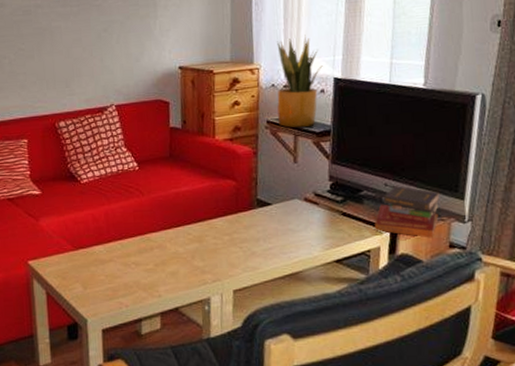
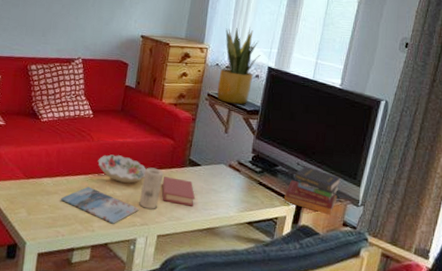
magazine: none [117,248,208,285] -> present [60,186,139,224]
decorative bowl: none [152,207,210,238] -> present [98,154,147,183]
candle: none [206,215,230,262] -> present [139,167,164,209]
book: none [229,223,271,253] -> present [162,177,196,207]

